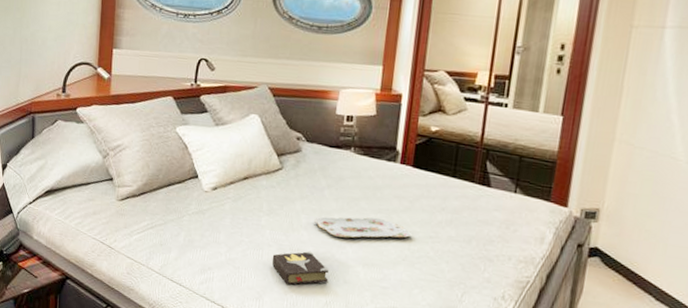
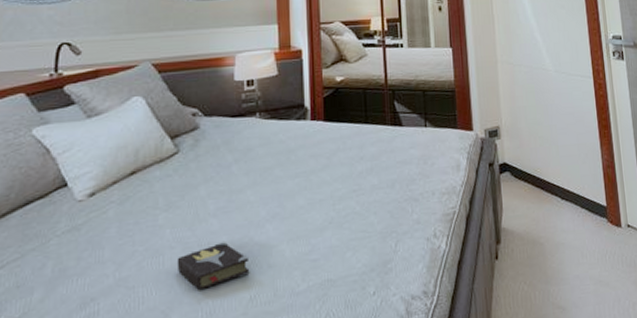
serving tray: present [314,216,412,238] -> none [224,183,335,216]

